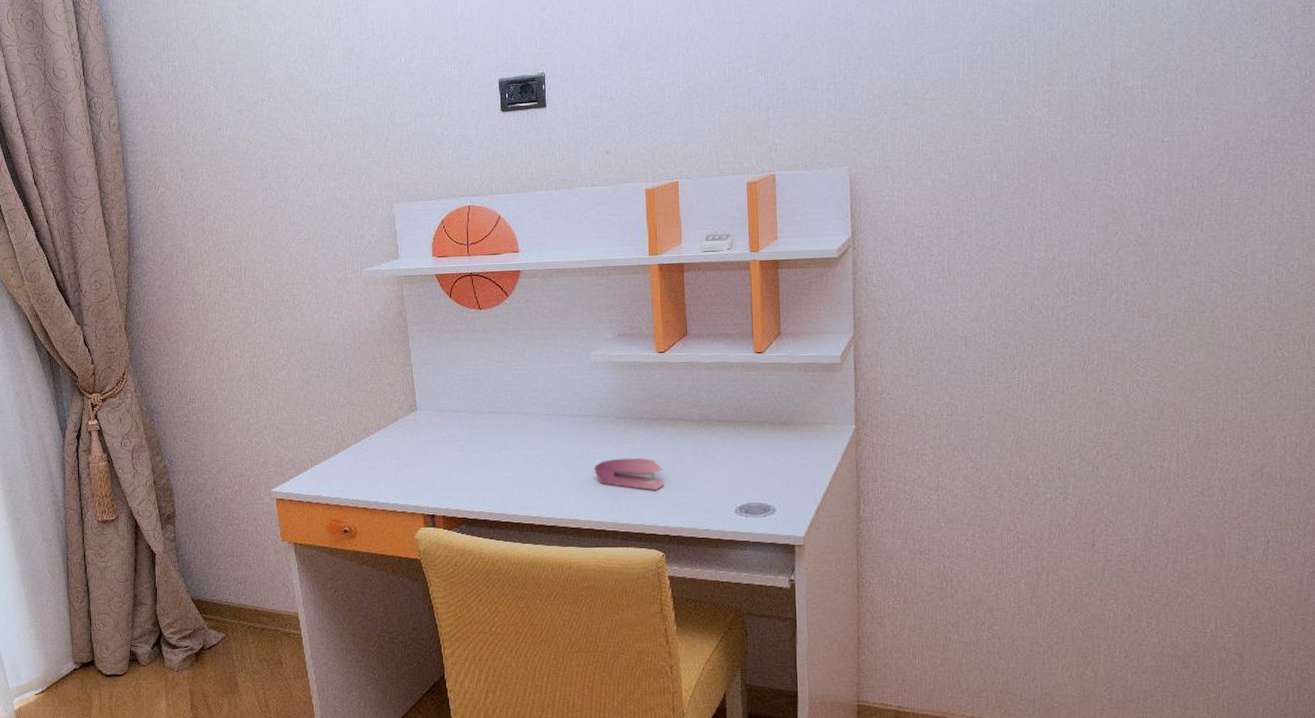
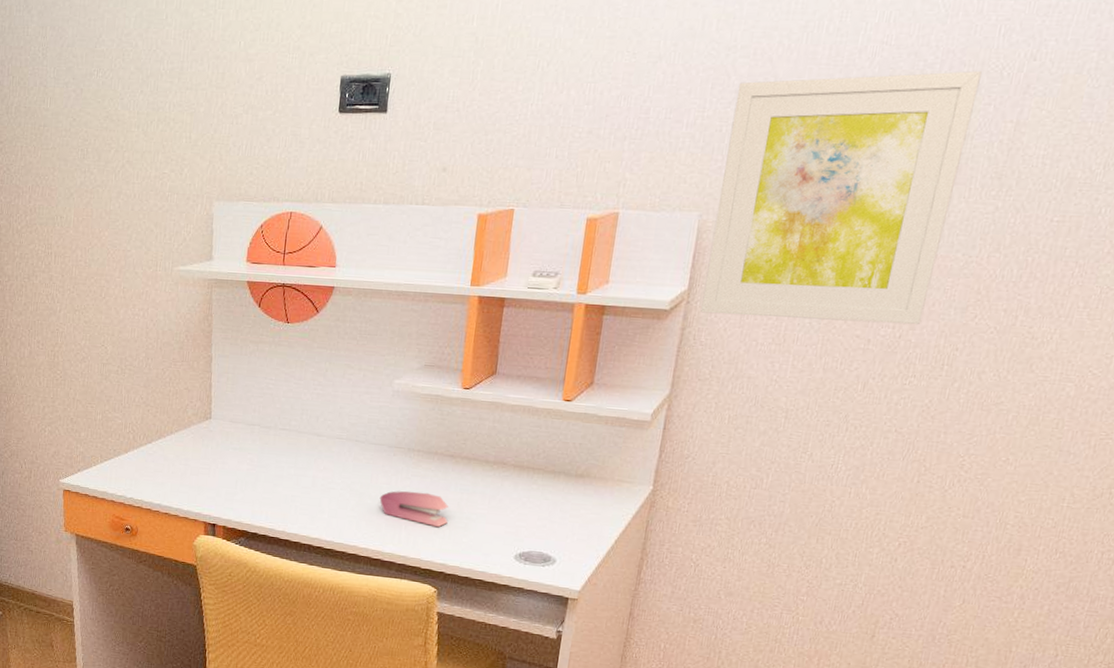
wall art: none [861,21,1072,257] -> present [701,71,982,325]

